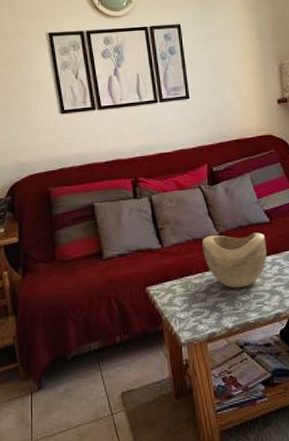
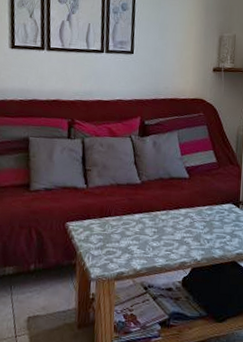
decorative bowl: present [202,232,267,289] -> none [124,182,183,235]

